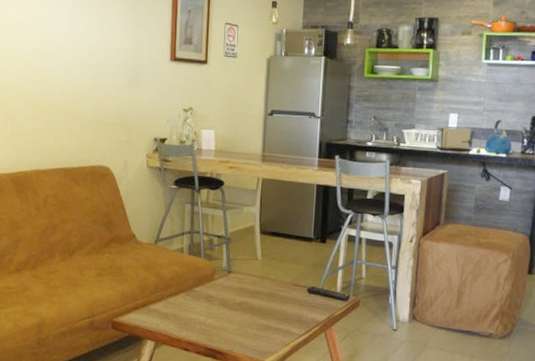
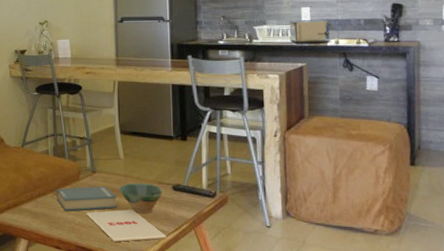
hardback book: none [188,287,251,312] -> present [56,186,117,211]
magazine: none [218,311,297,344] -> present [86,210,166,242]
bowl: none [253,284,298,315] -> present [119,183,163,213]
kettle: present [485,119,512,155] -> none [343,9,373,44]

